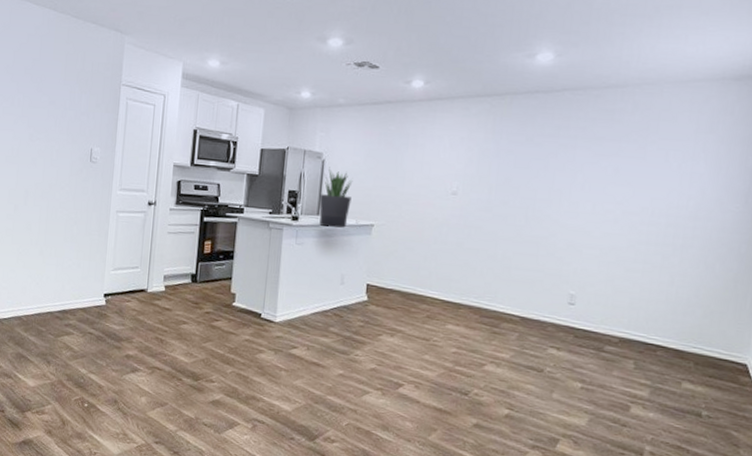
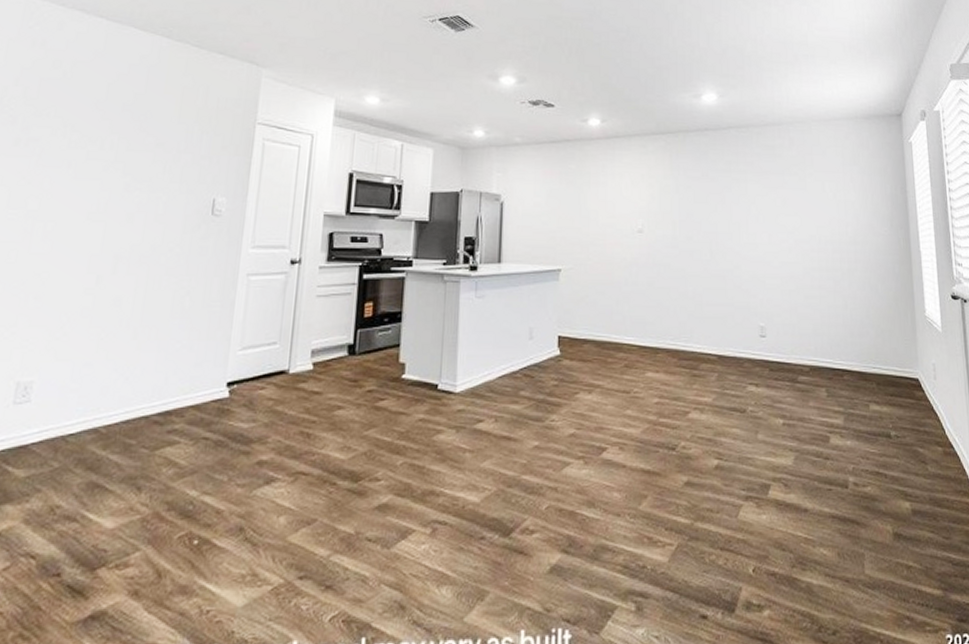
planter: present [319,167,353,228] -> none [500,209,536,276]

